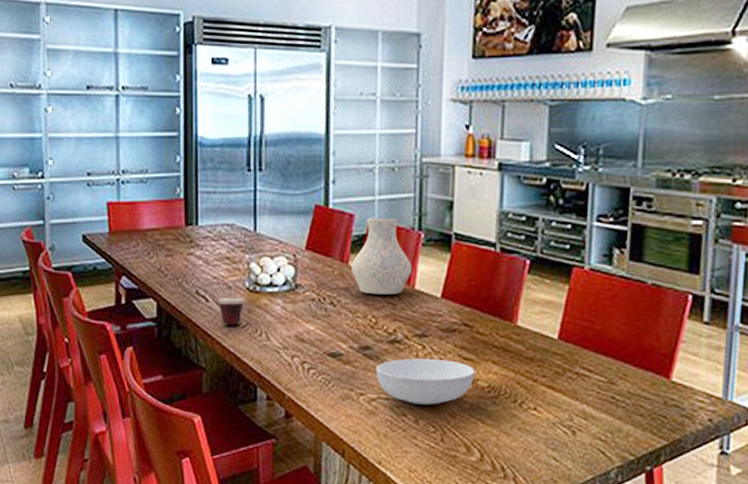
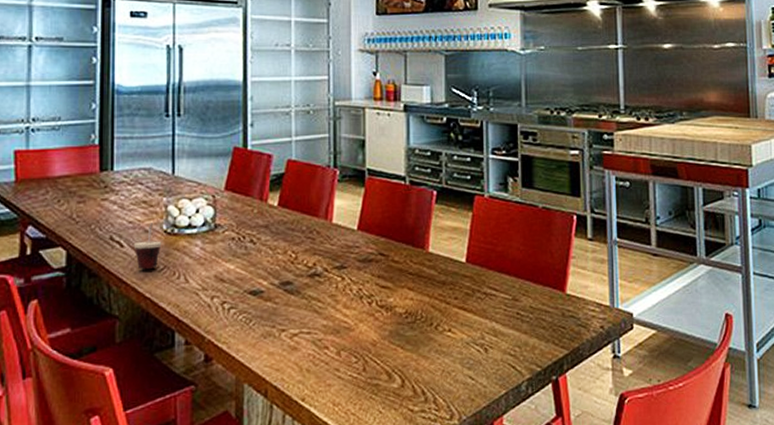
vase: present [351,217,412,295] -> none [271,157,328,230]
serving bowl: present [375,358,475,405] -> none [296,289,392,336]

